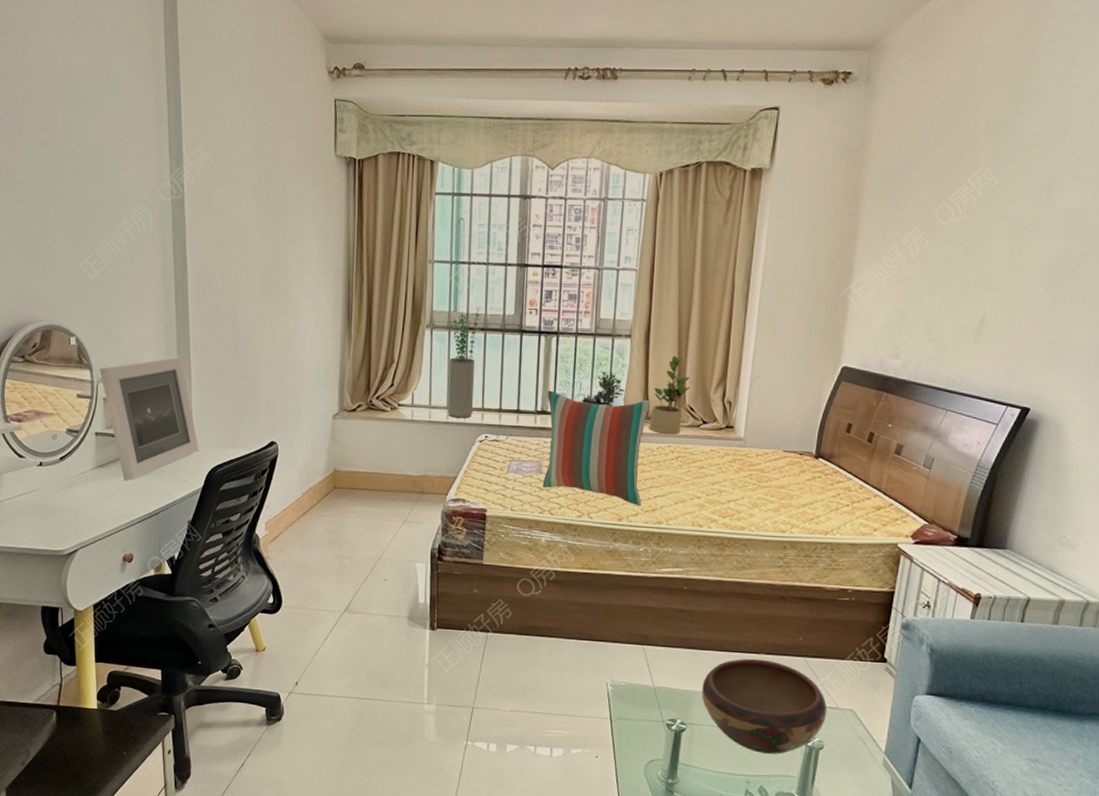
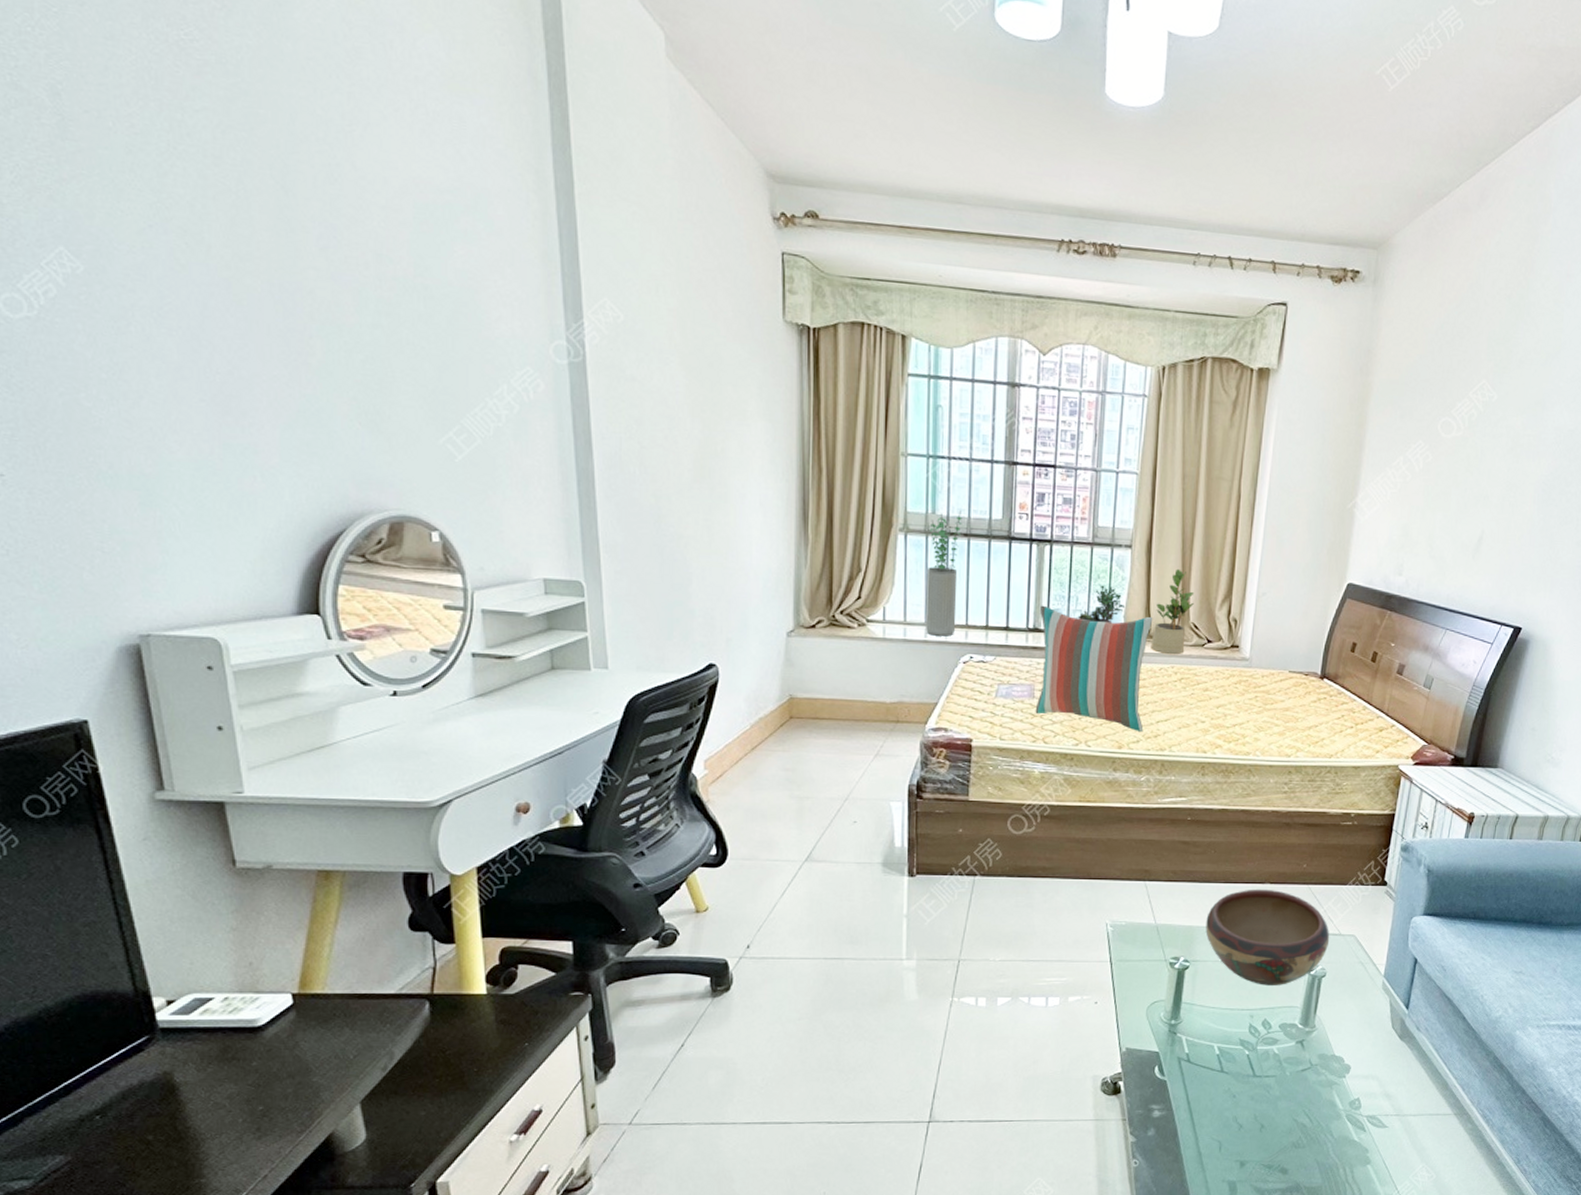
picture frame: present [100,357,200,480] -> none [475,560,616,713]

